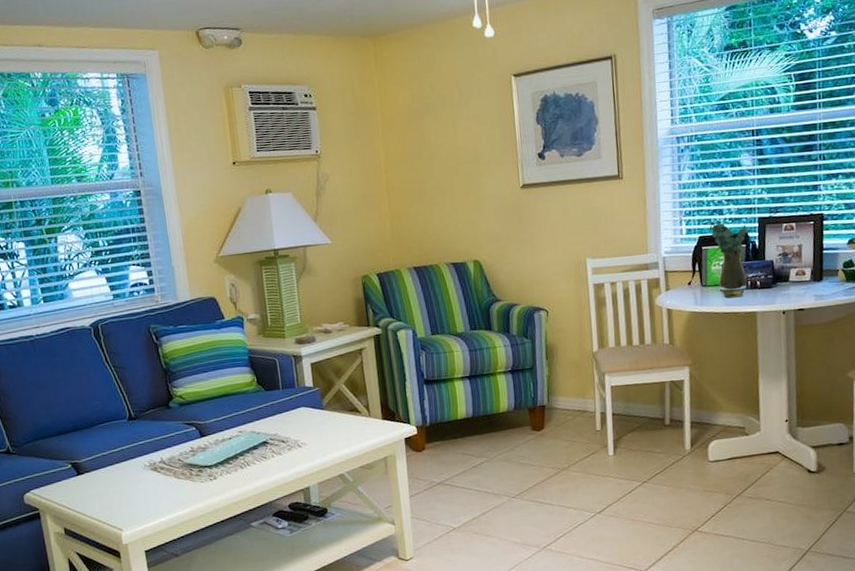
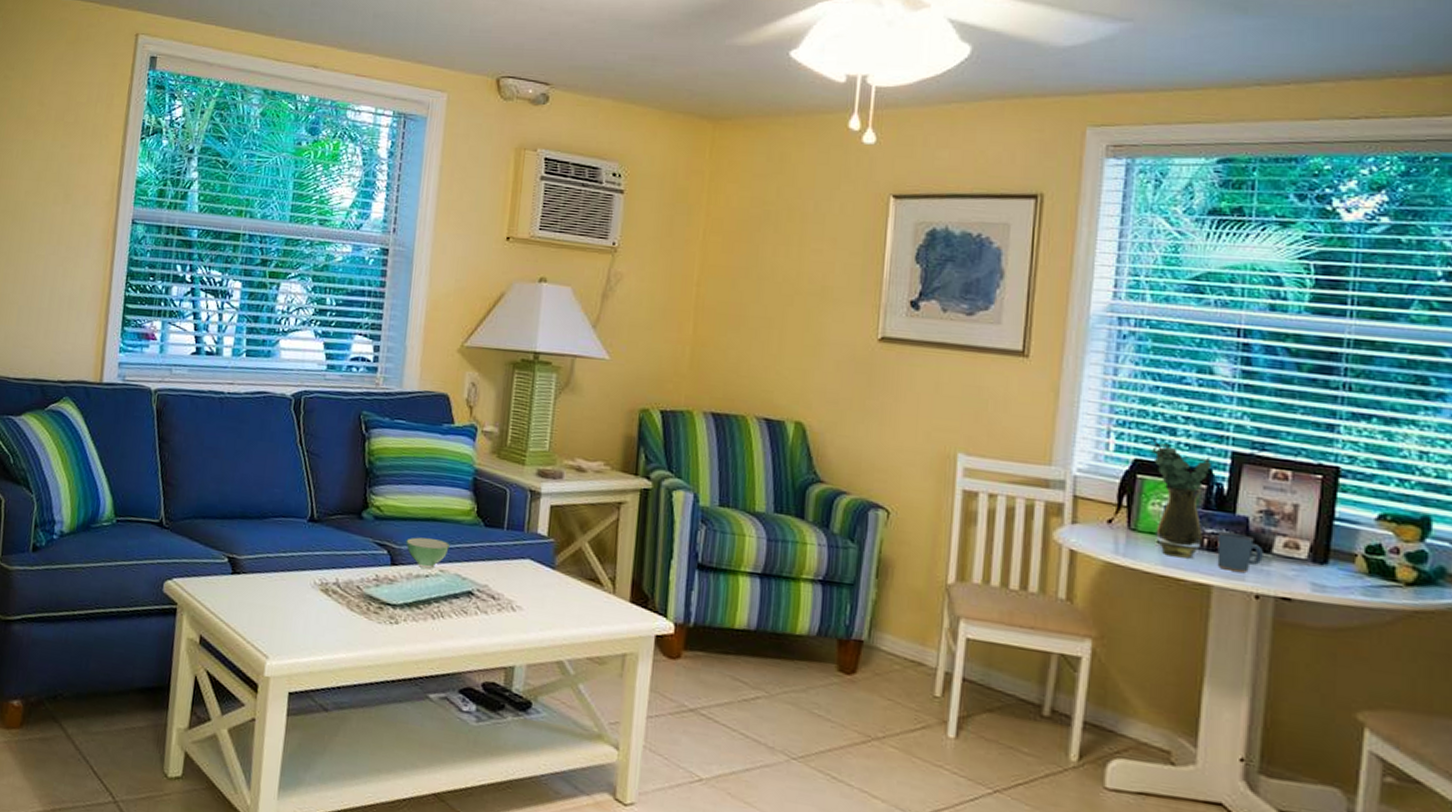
bowl: none [208,409,243,434] -> present [405,537,451,569]
mug: none [756,272,785,299] -> present [1217,532,1263,572]

